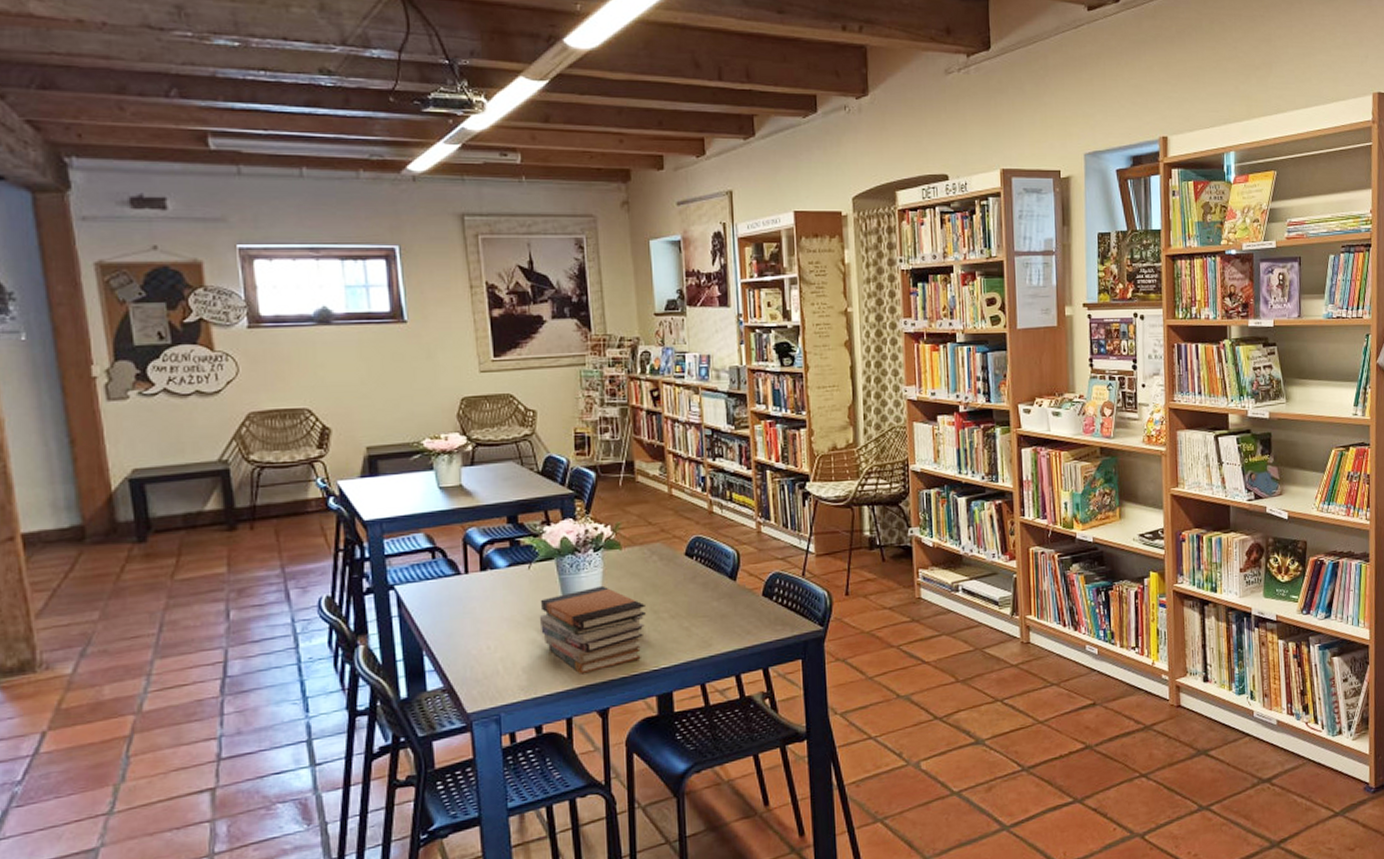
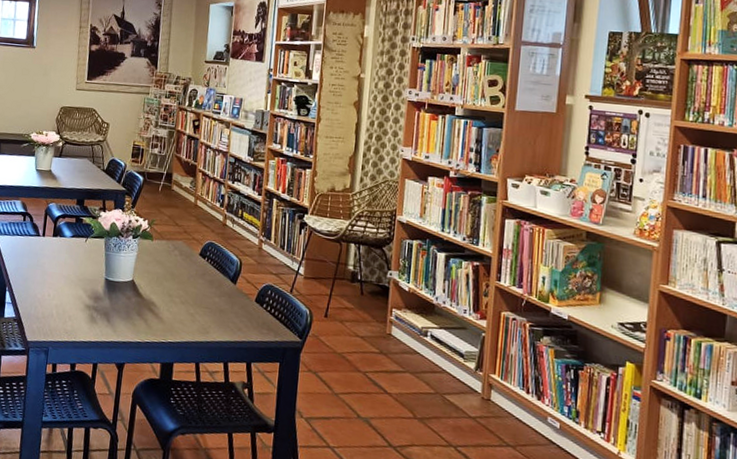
book stack: present [539,585,646,675] -> none [86,265,164,332]

